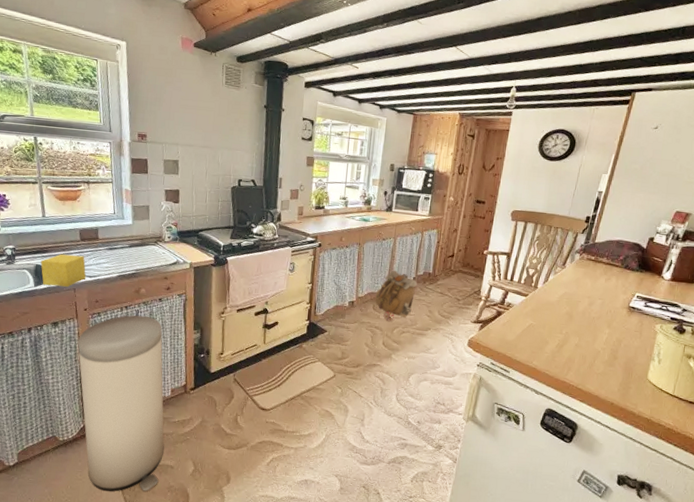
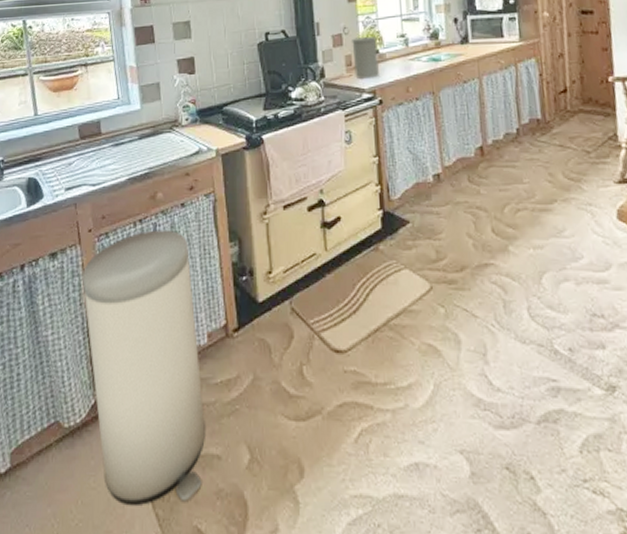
sponge: present [40,254,86,288] -> none [33,158,89,204]
canister: none [304,194,325,227] -> present [352,37,379,79]
backpack: present [374,270,418,322] -> none [467,121,525,198]

